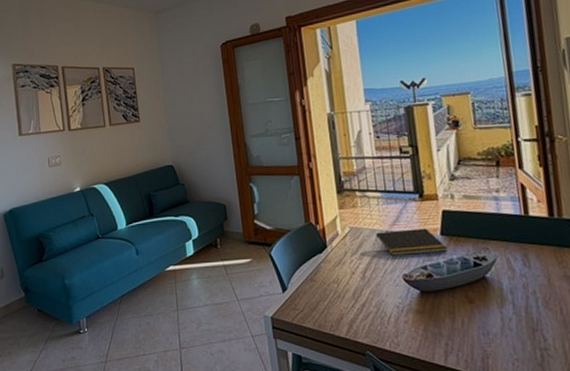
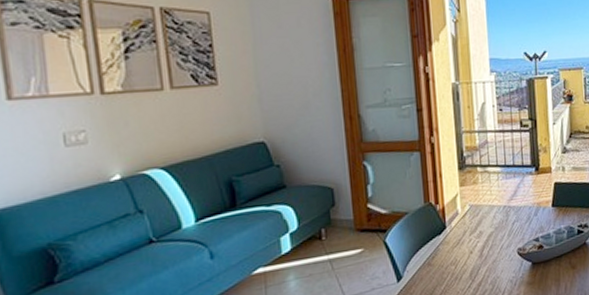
notepad: present [375,228,448,255] -> none [493,201,557,231]

